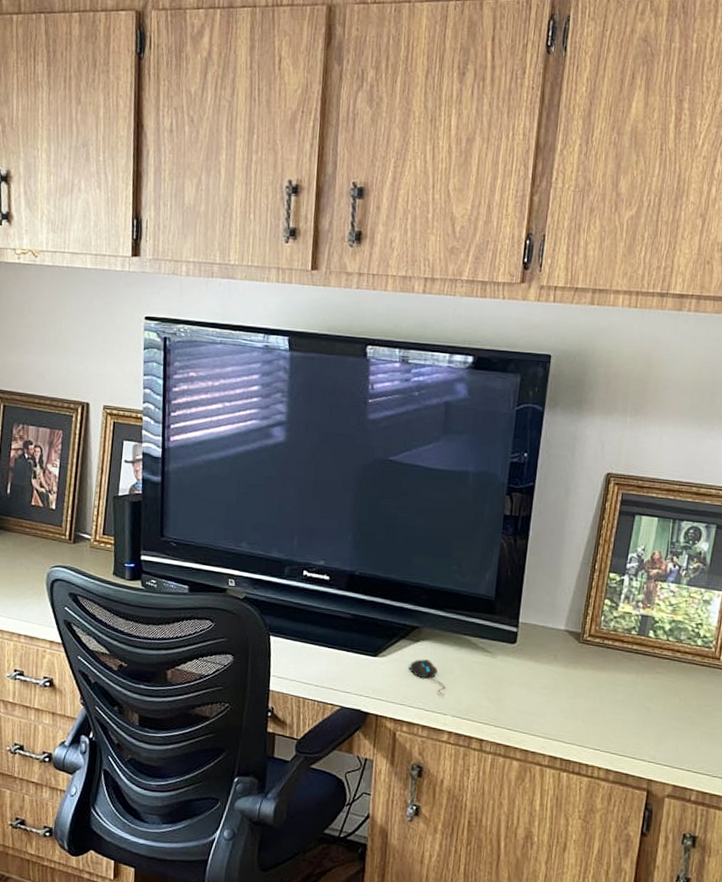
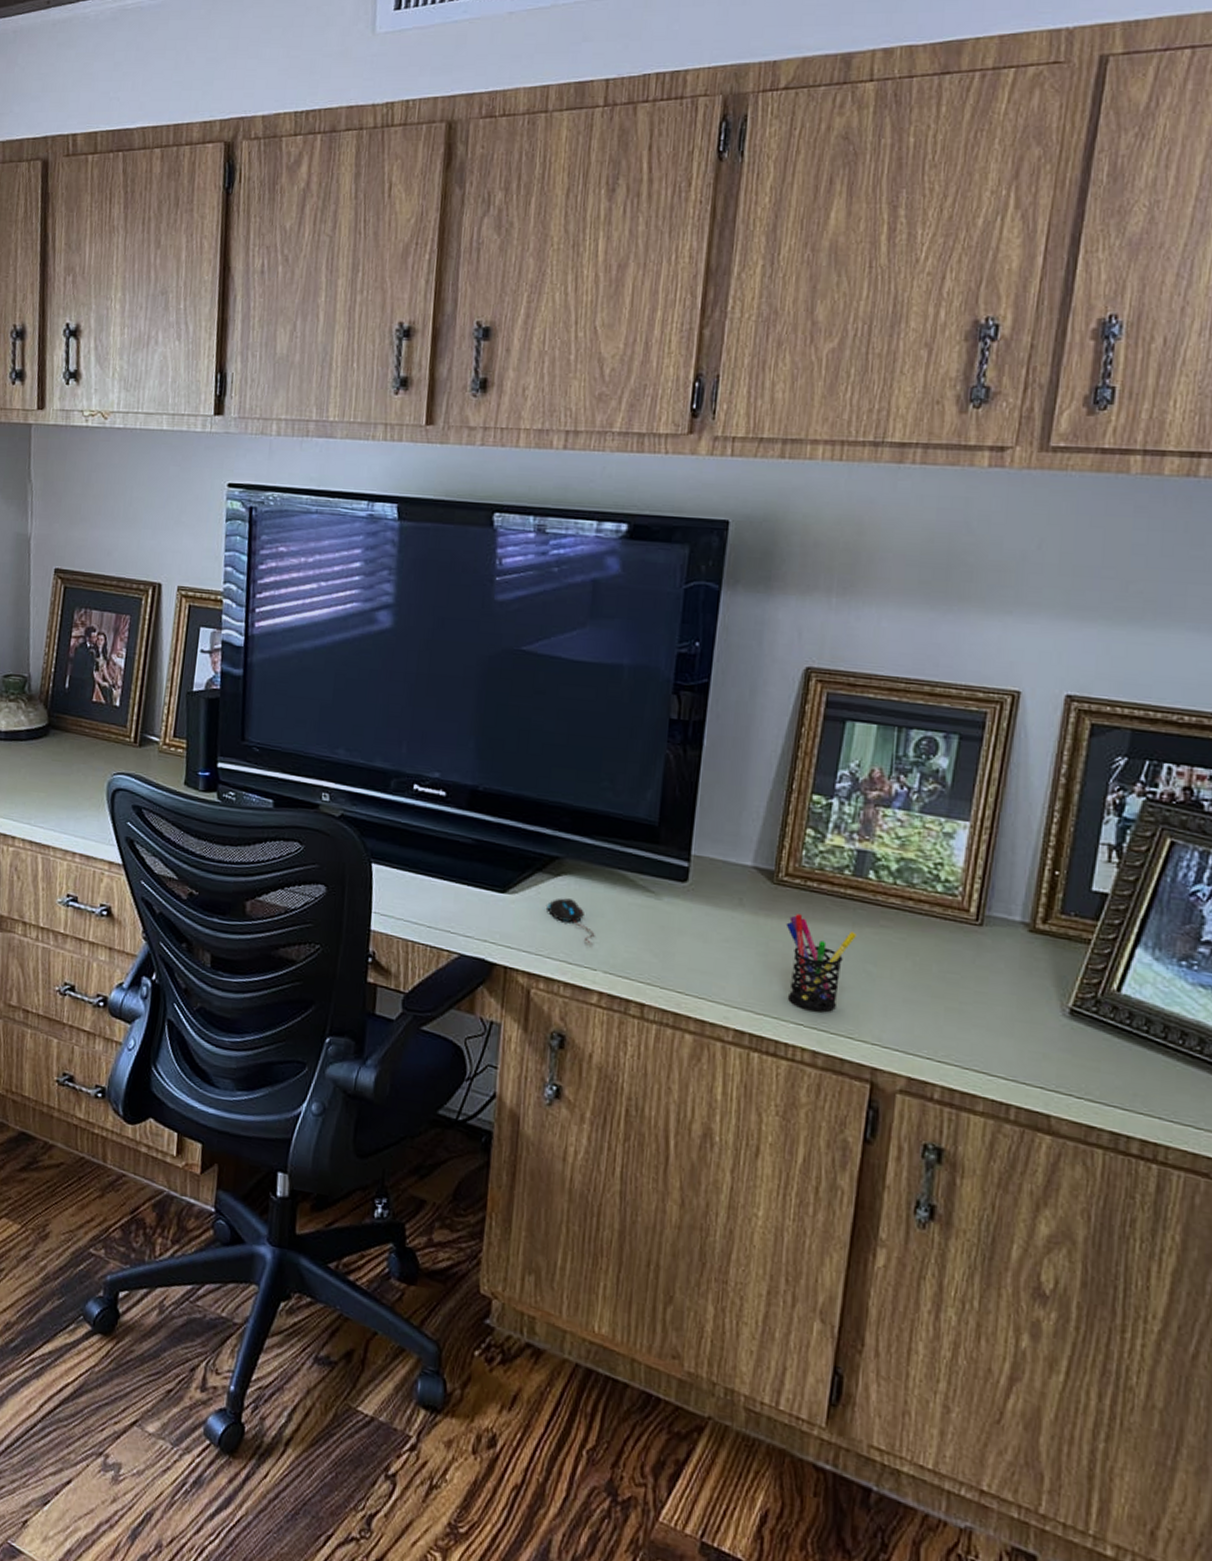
pen holder: none [588,665,639,740] -> present [786,914,857,1012]

